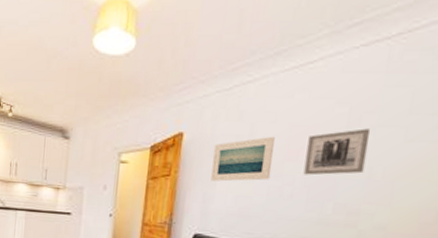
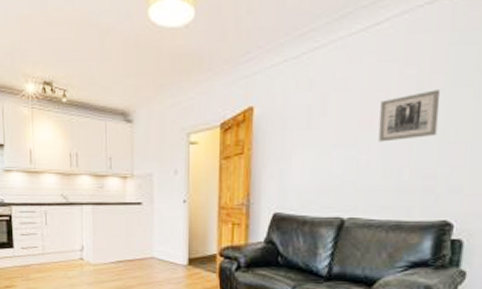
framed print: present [211,136,275,182] -> none [285,104,347,156]

